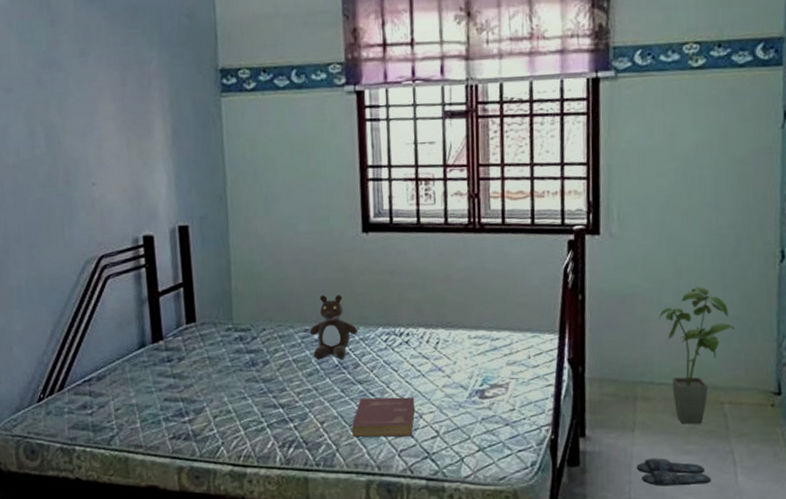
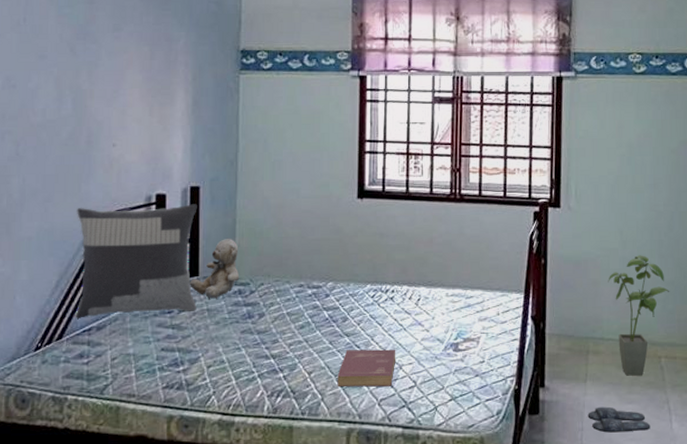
pillow: none [63,245,197,369] -> present [75,204,197,318]
teddy bear: none [187,280,240,348] -> present [190,238,240,300]
stuffed animal: present [309,295,359,360] -> none [304,254,349,314]

